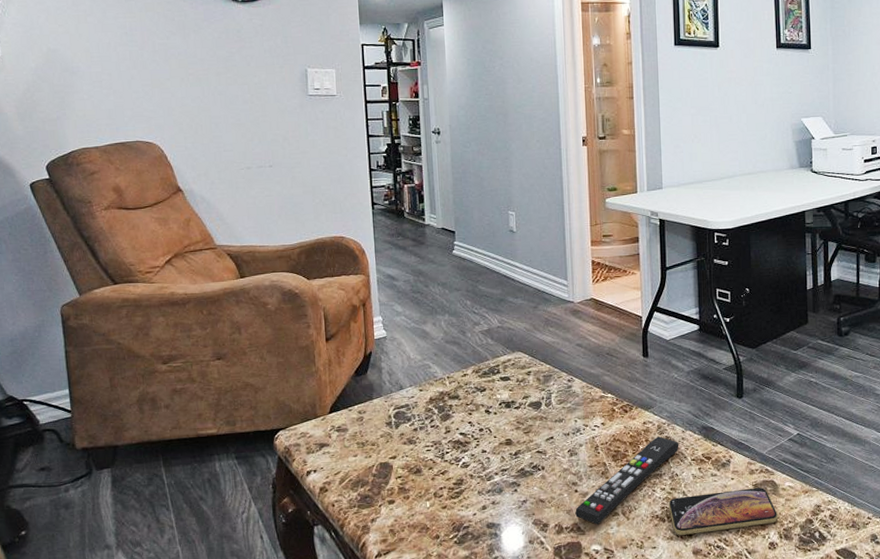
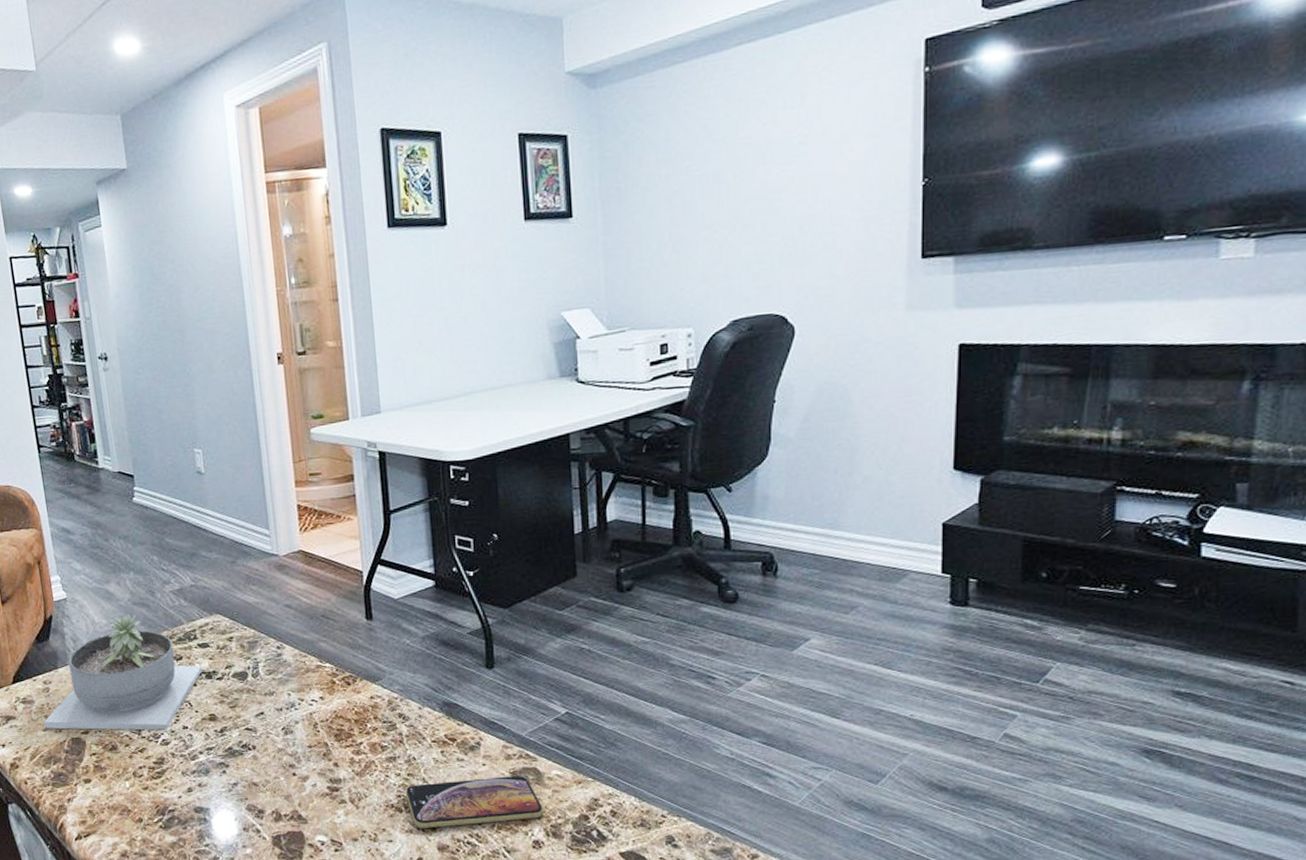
succulent planter: none [355,351,503,455] -> present [43,614,202,730]
remote control: present [575,436,679,525] -> none [294,713,416,813]

